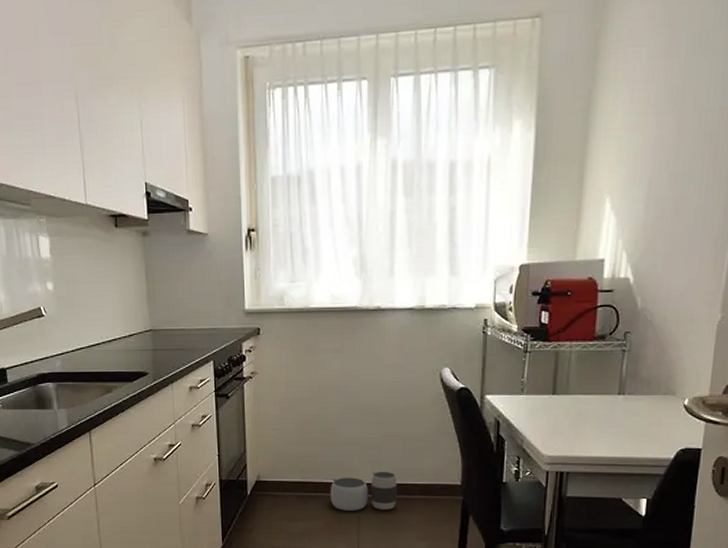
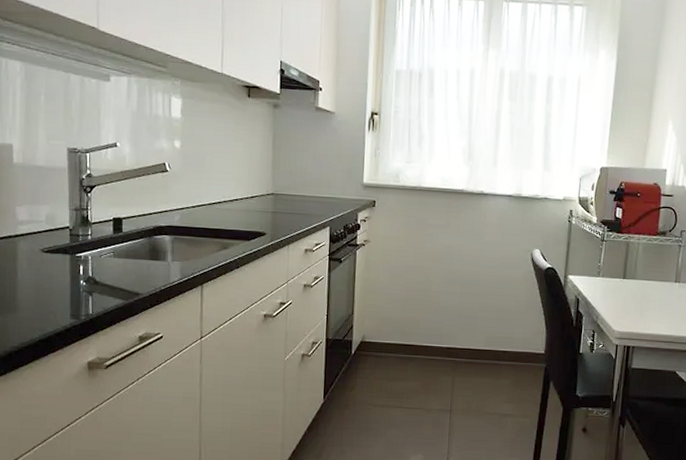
waste basket: present [330,471,397,511] -> none [428,337,489,374]

